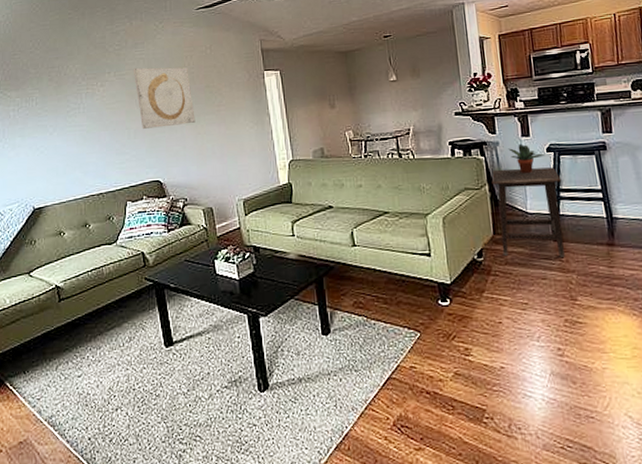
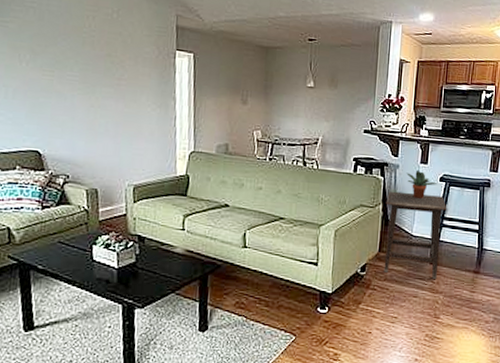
wall art: present [134,67,195,129] -> none [20,16,90,94]

